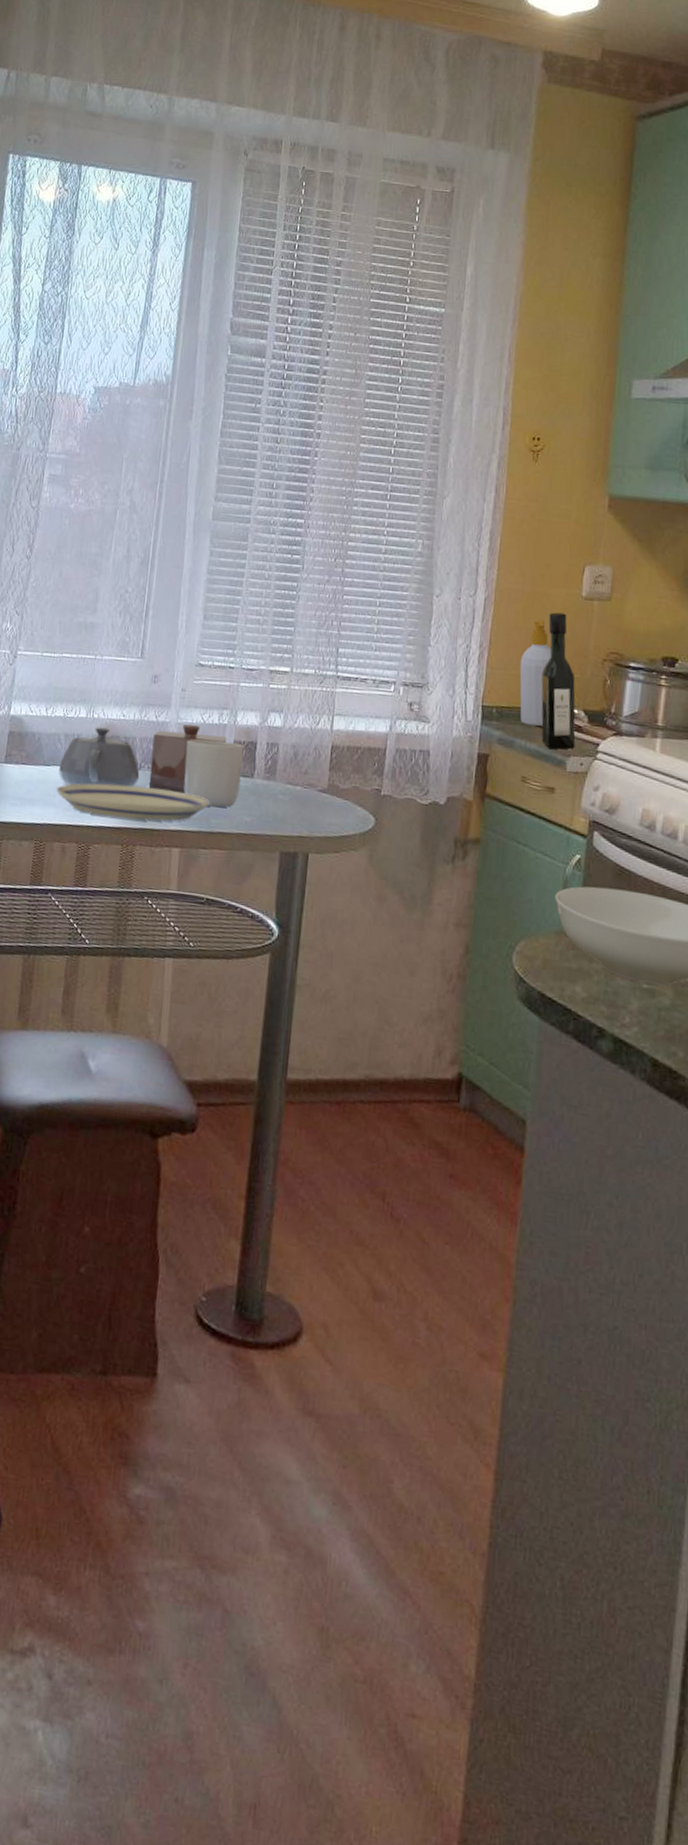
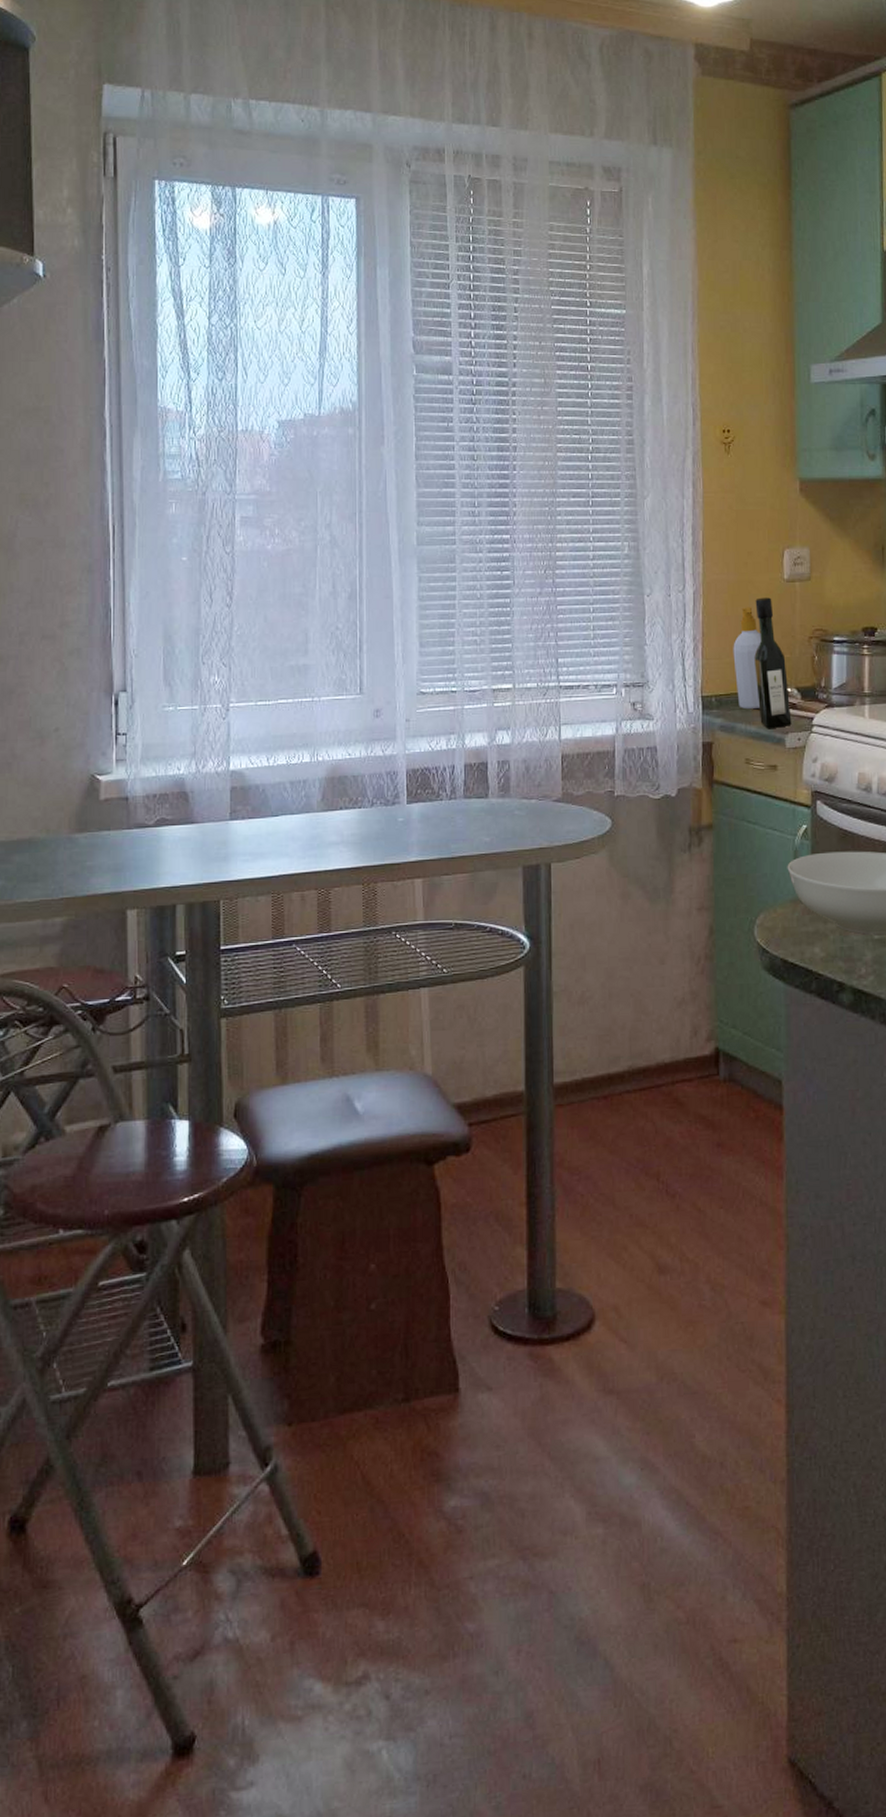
plate: present [55,783,210,821] -> none [287,822,447,858]
teapot: present [59,727,140,788] -> none [288,769,373,833]
sugar bowl: present [149,723,227,794] -> none [382,753,457,825]
mug: present [183,739,244,807] -> none [417,766,476,833]

